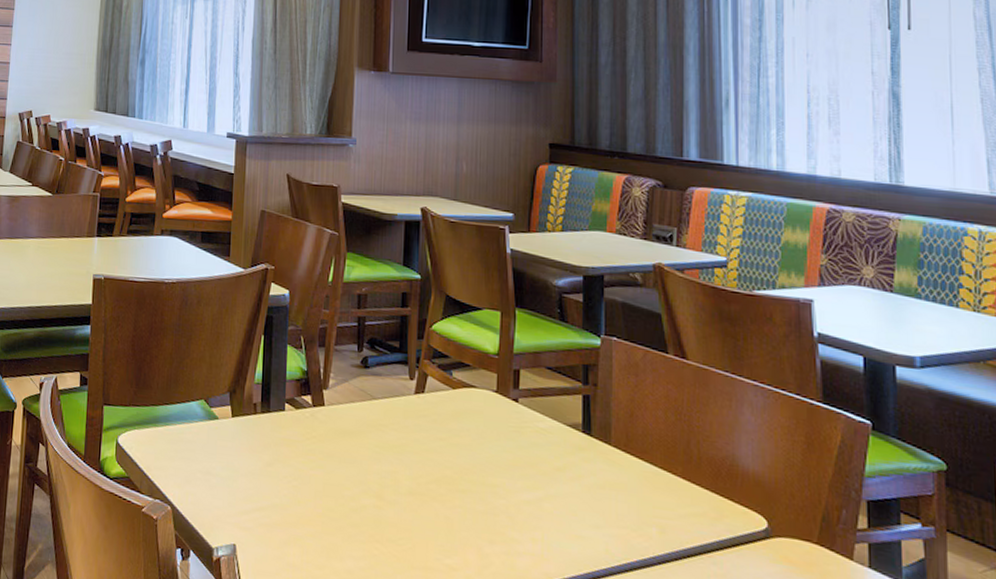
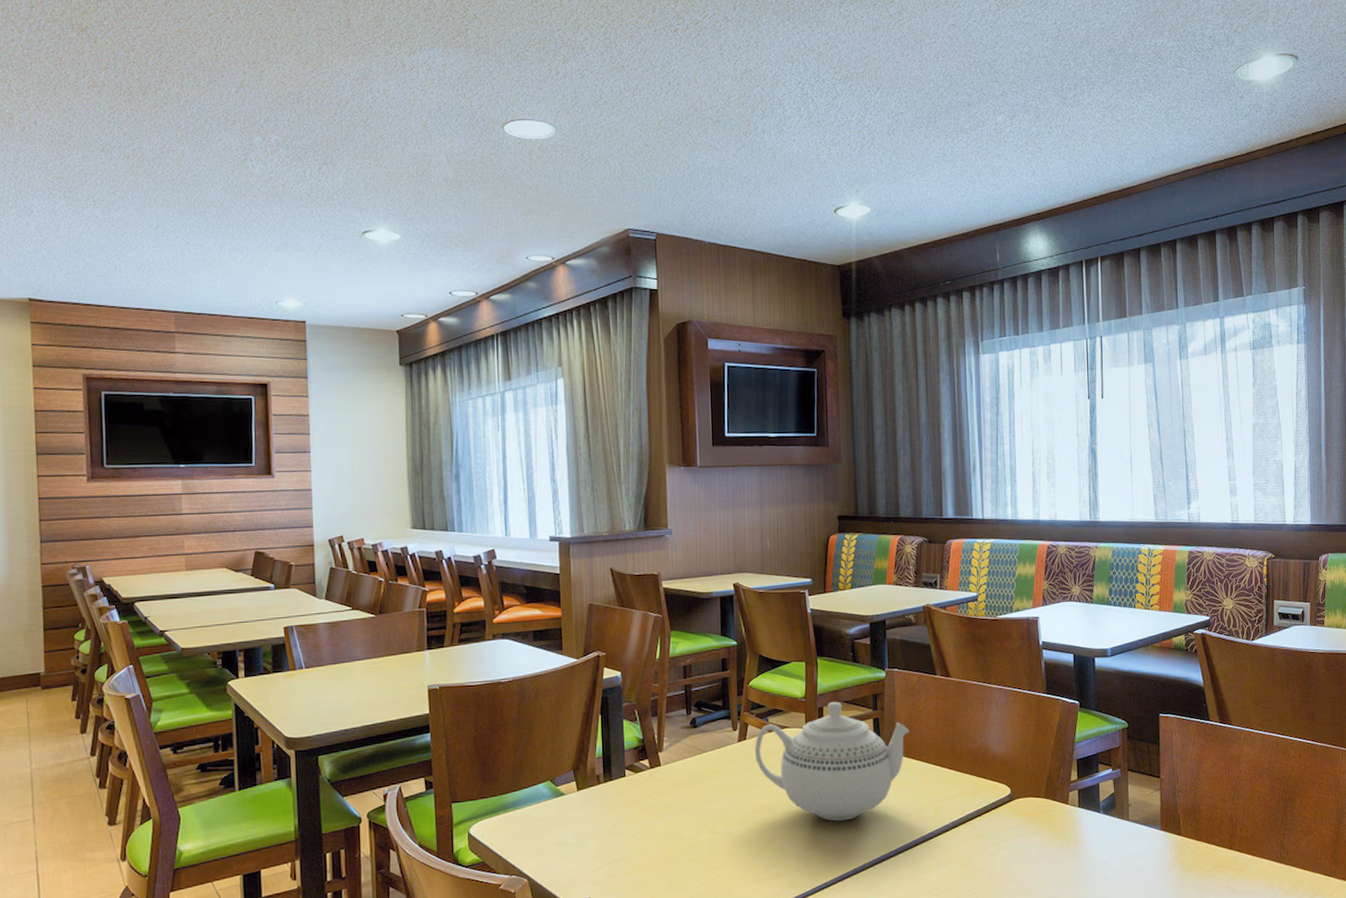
teapot: none [433,364,629,518] -> present [754,701,909,822]

